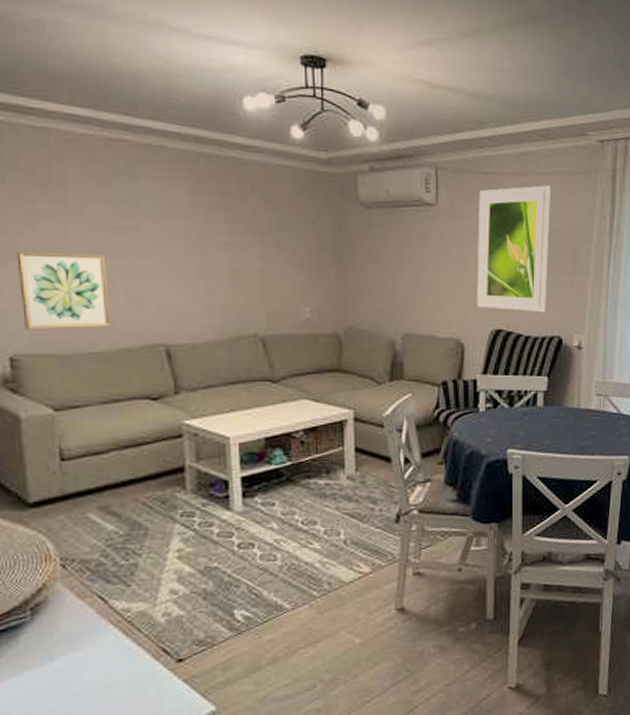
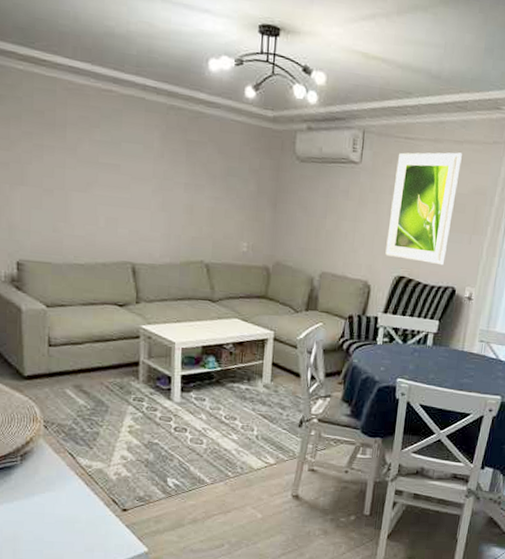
wall art: present [16,252,110,330] -> none [26,178,93,244]

